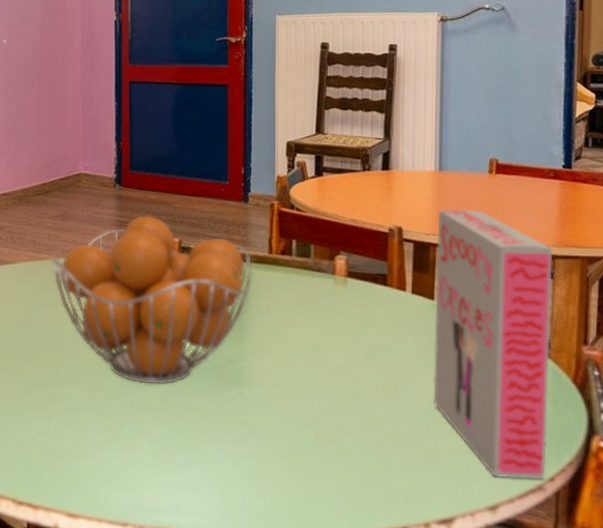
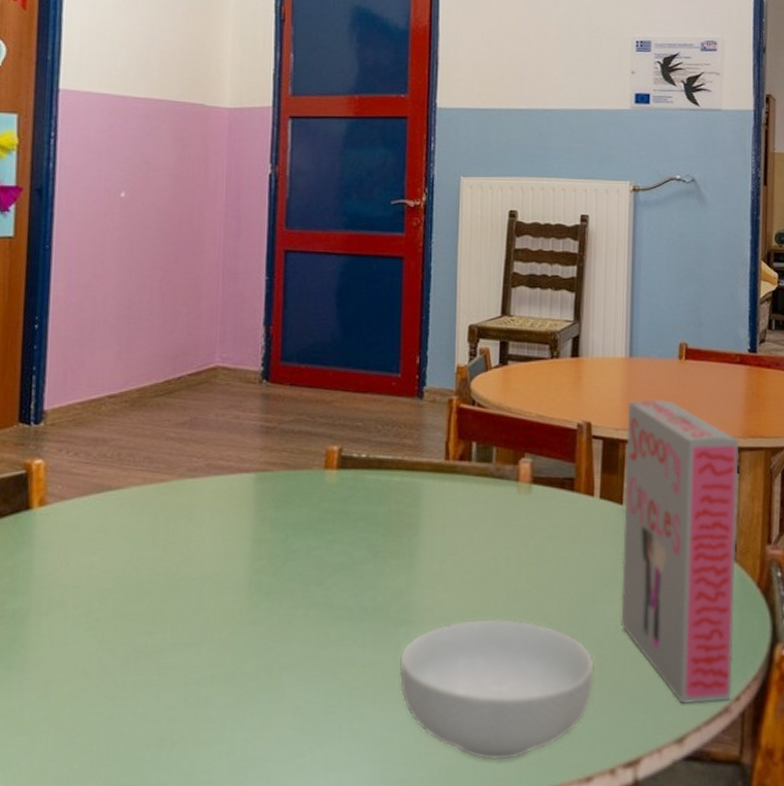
fruit basket: present [51,215,253,385] -> none [172,418,426,637]
cereal bowl: none [234,385,409,503] -> present [399,618,594,761]

